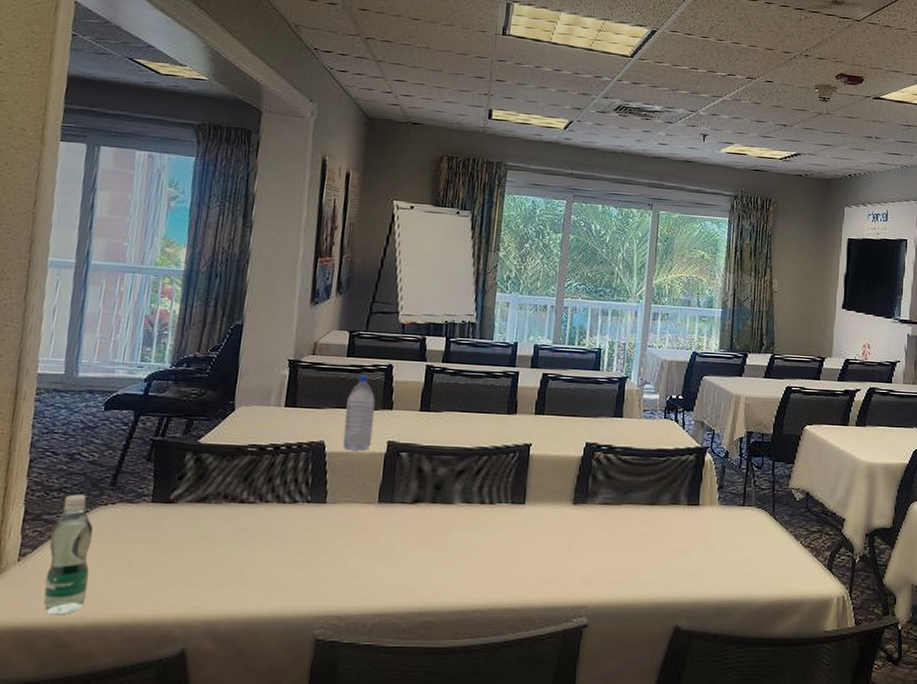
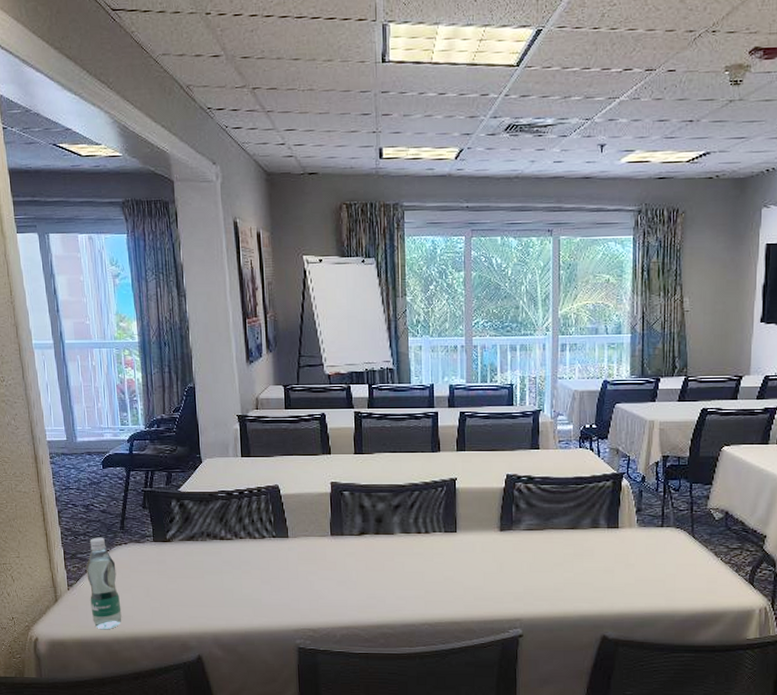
water bottle: present [342,375,376,451] -> none [291,424,318,492]

